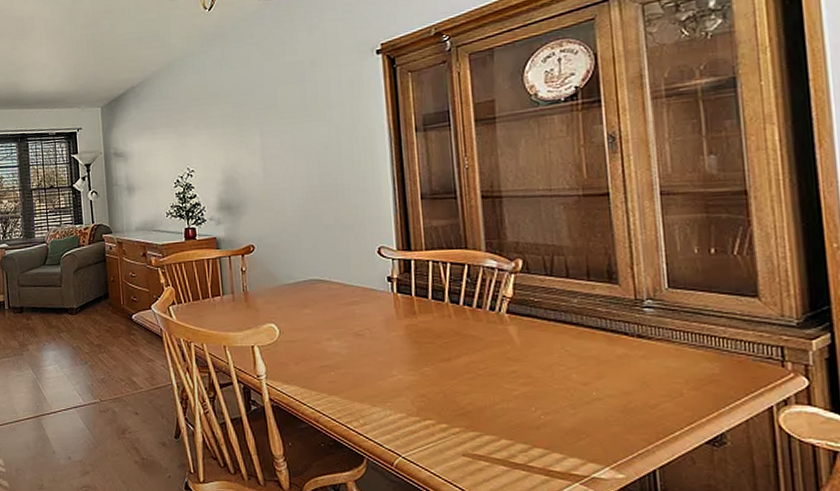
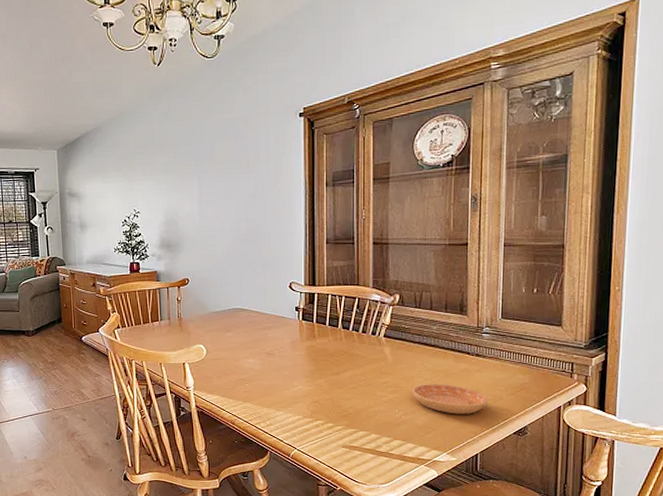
saucer: none [552,374,662,415] -> present [412,384,488,414]

